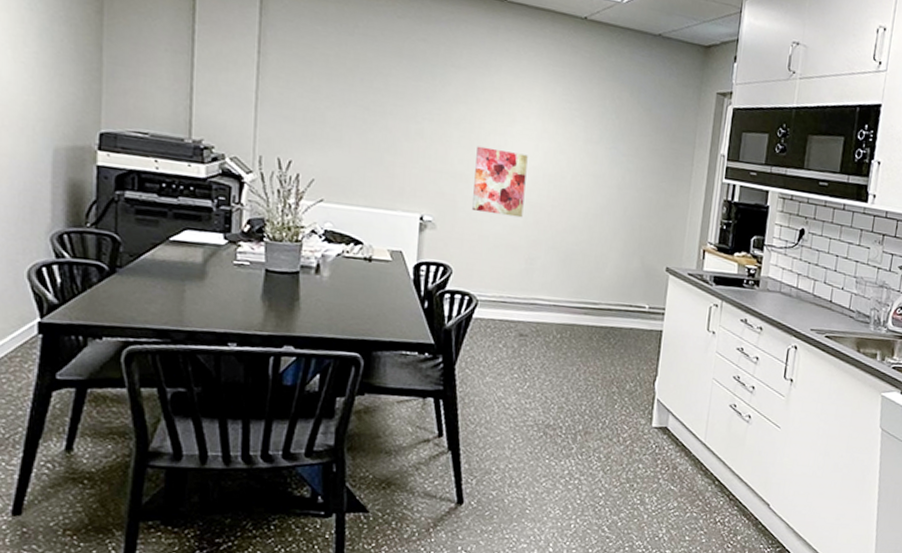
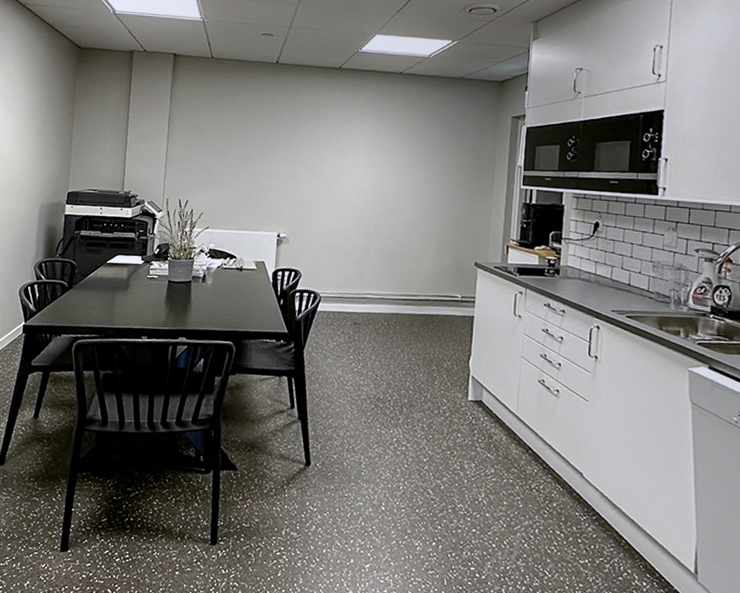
wall art: present [472,146,528,218] -> none [316,177,359,230]

